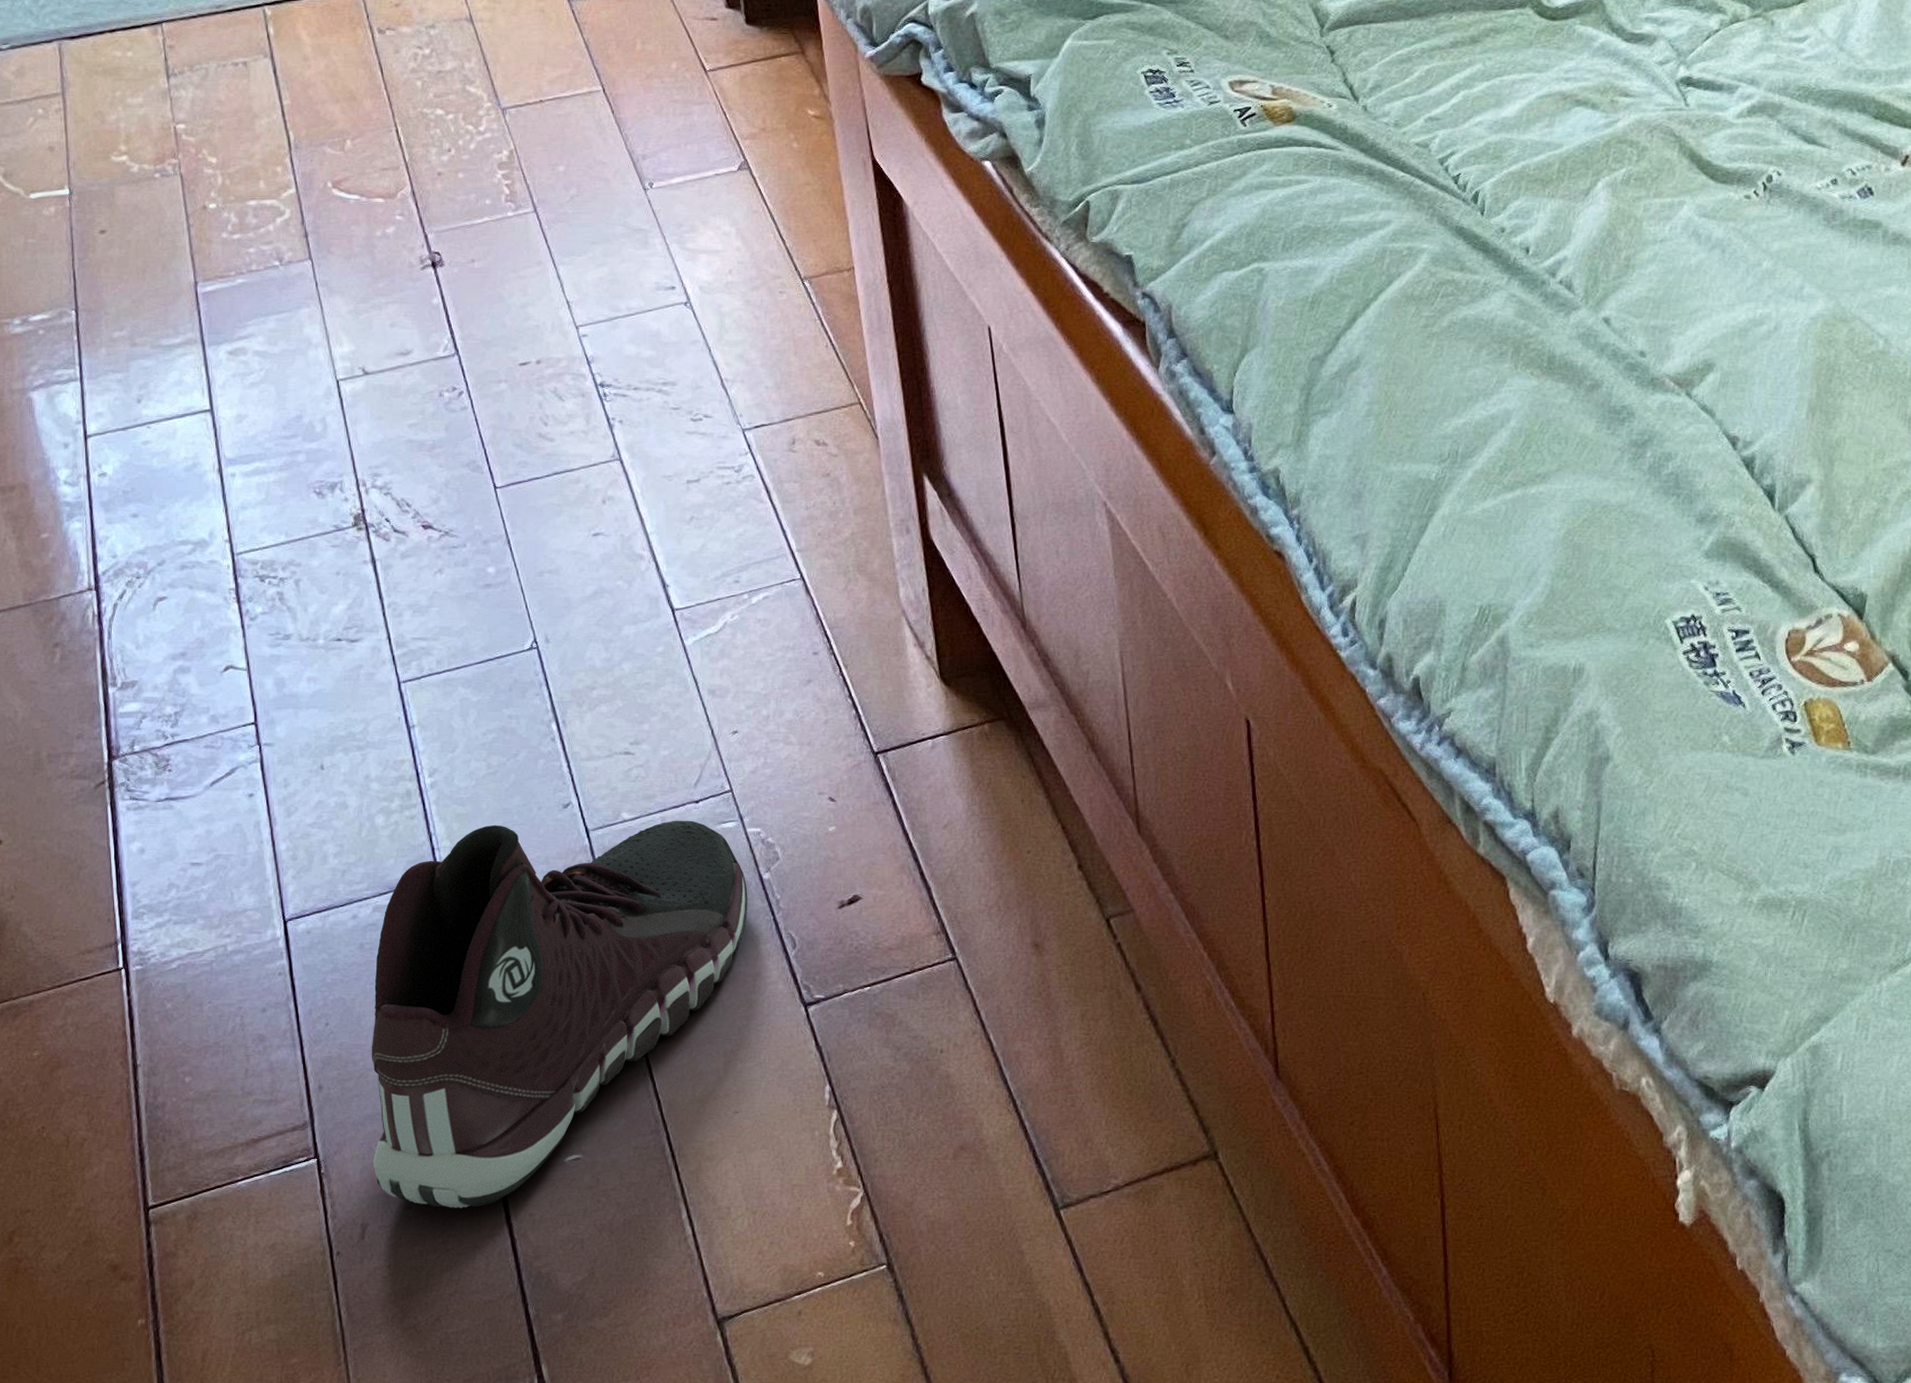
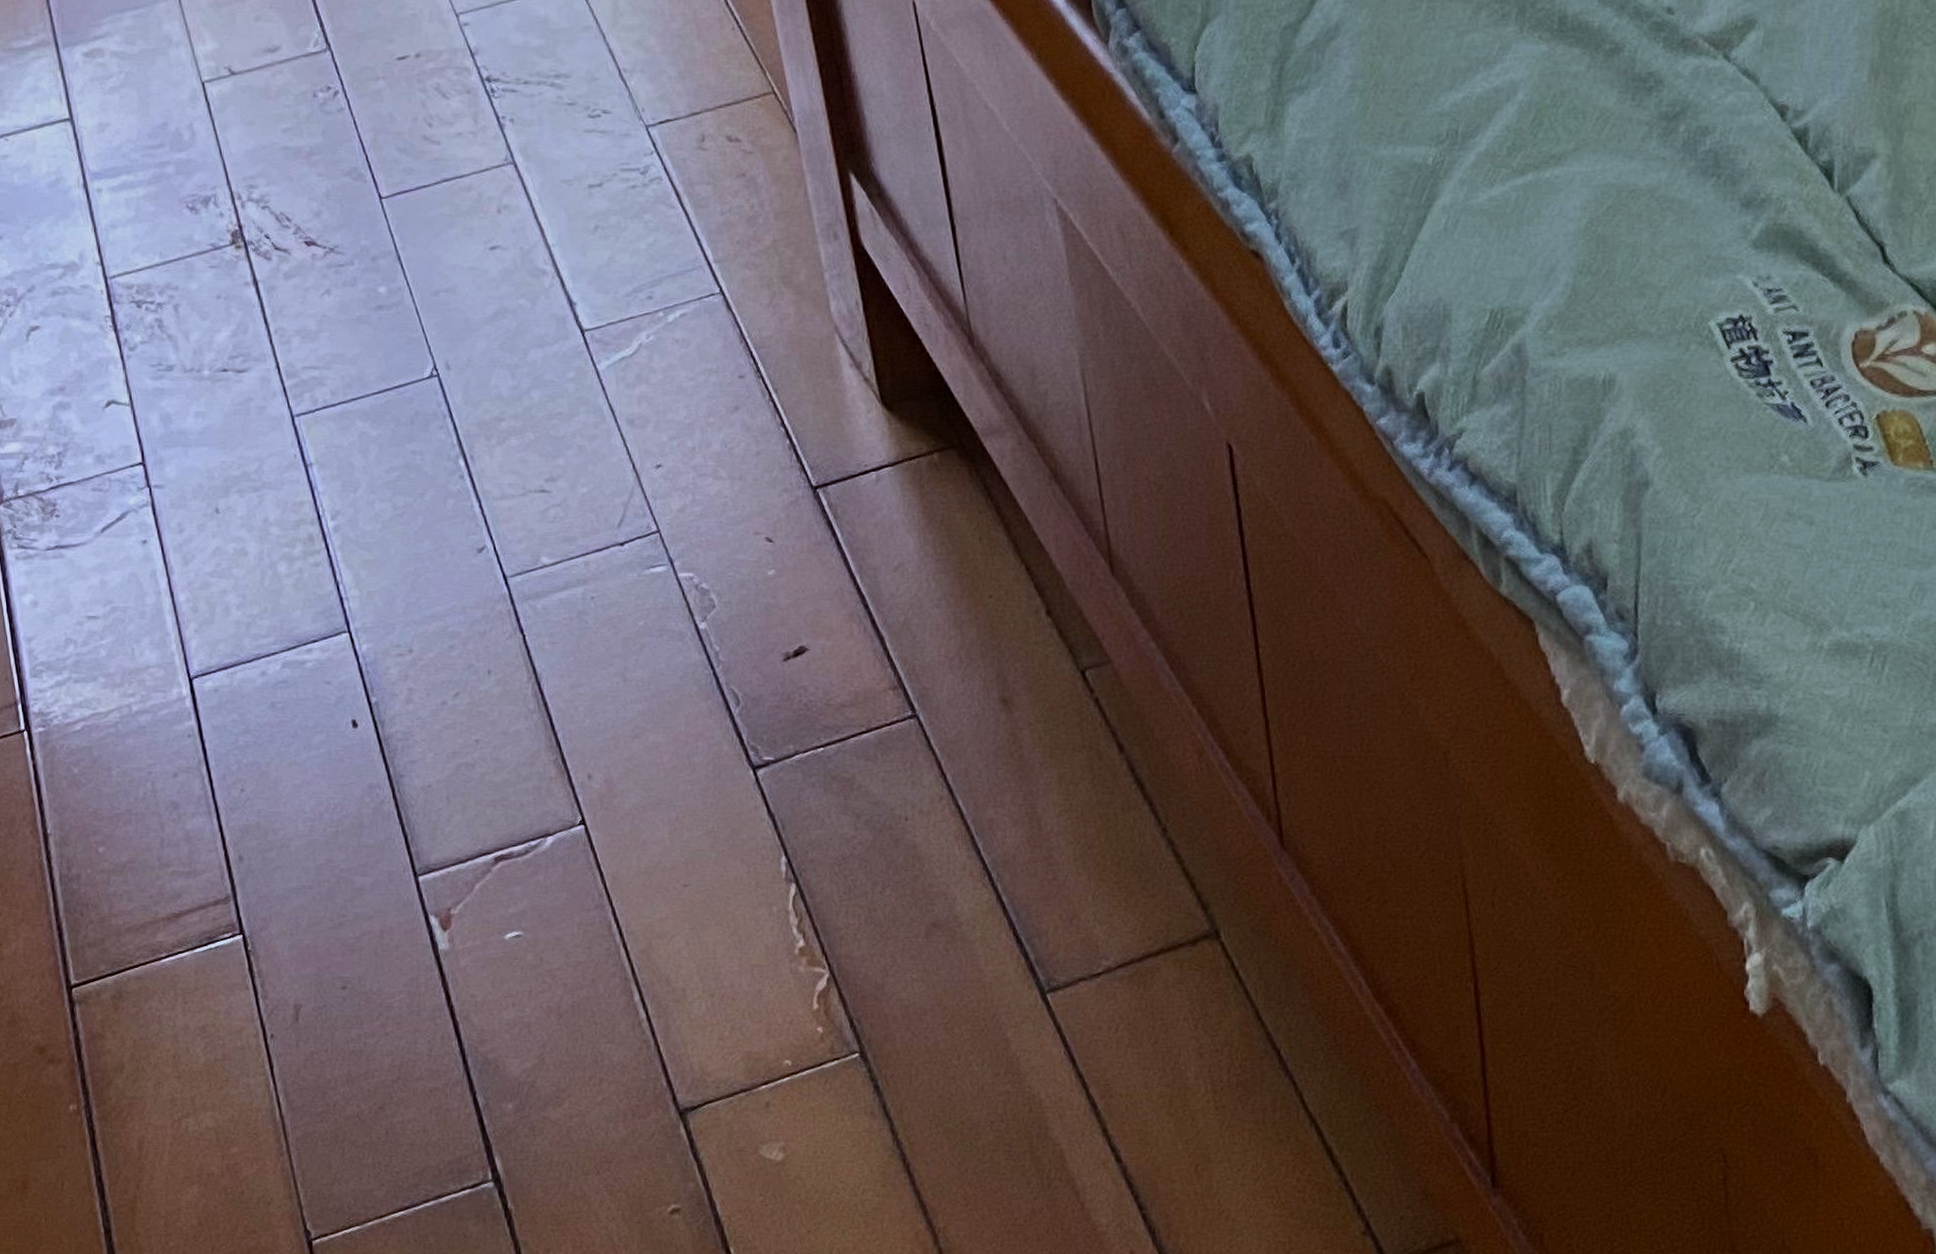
sneaker: present [371,820,748,1208] -> none [289,564,685,989]

